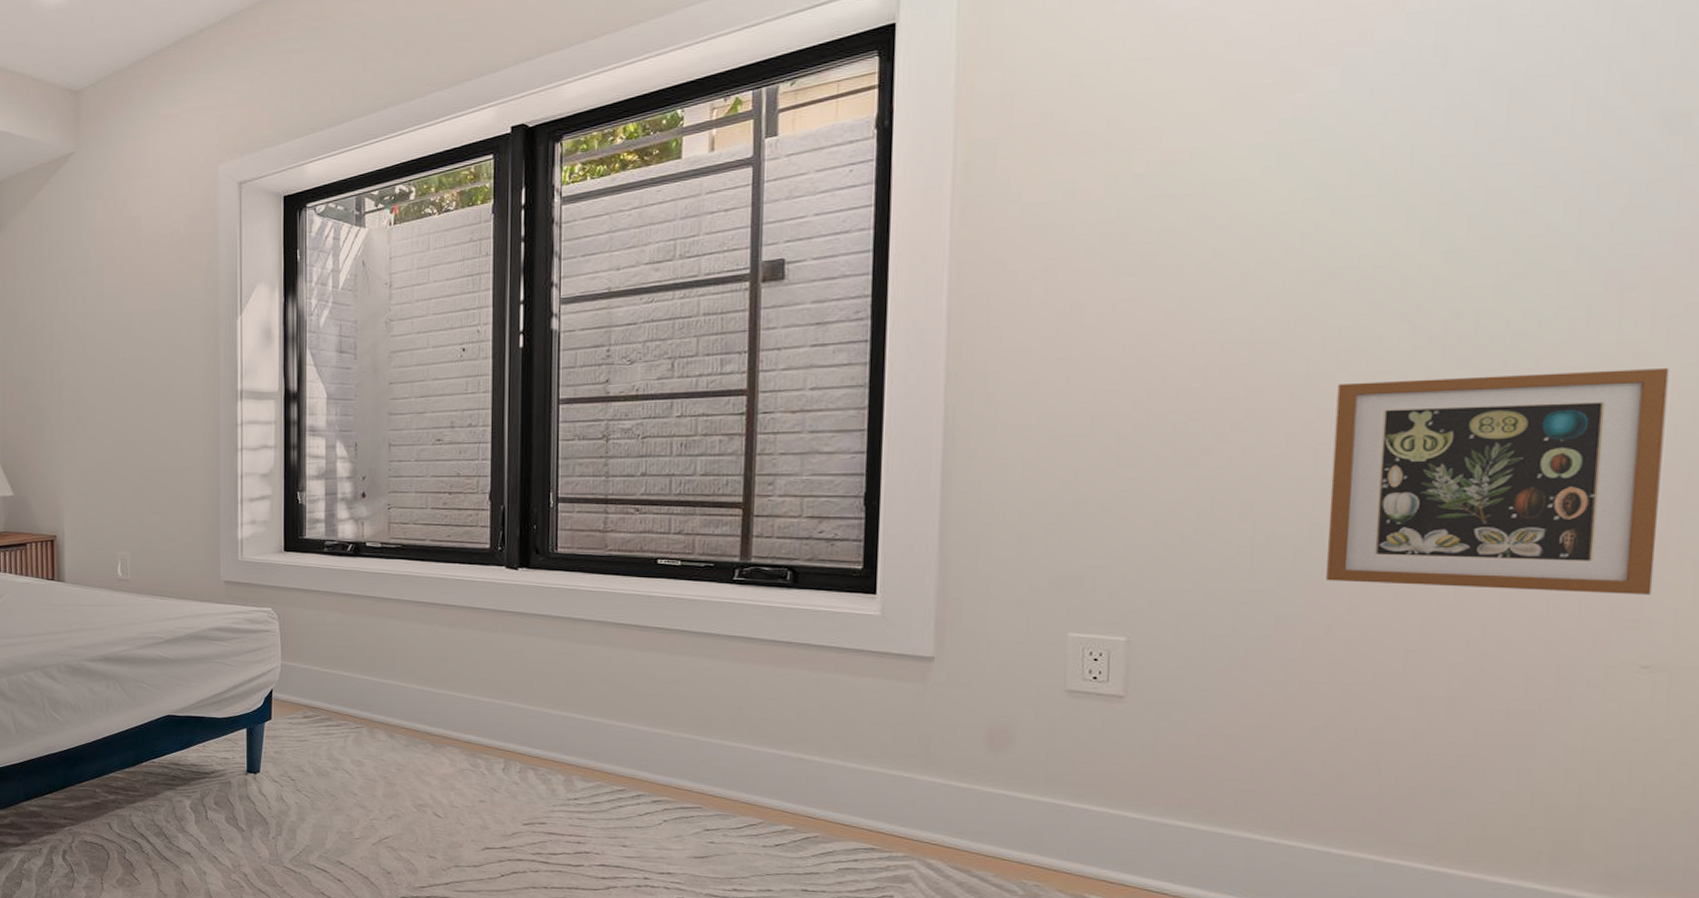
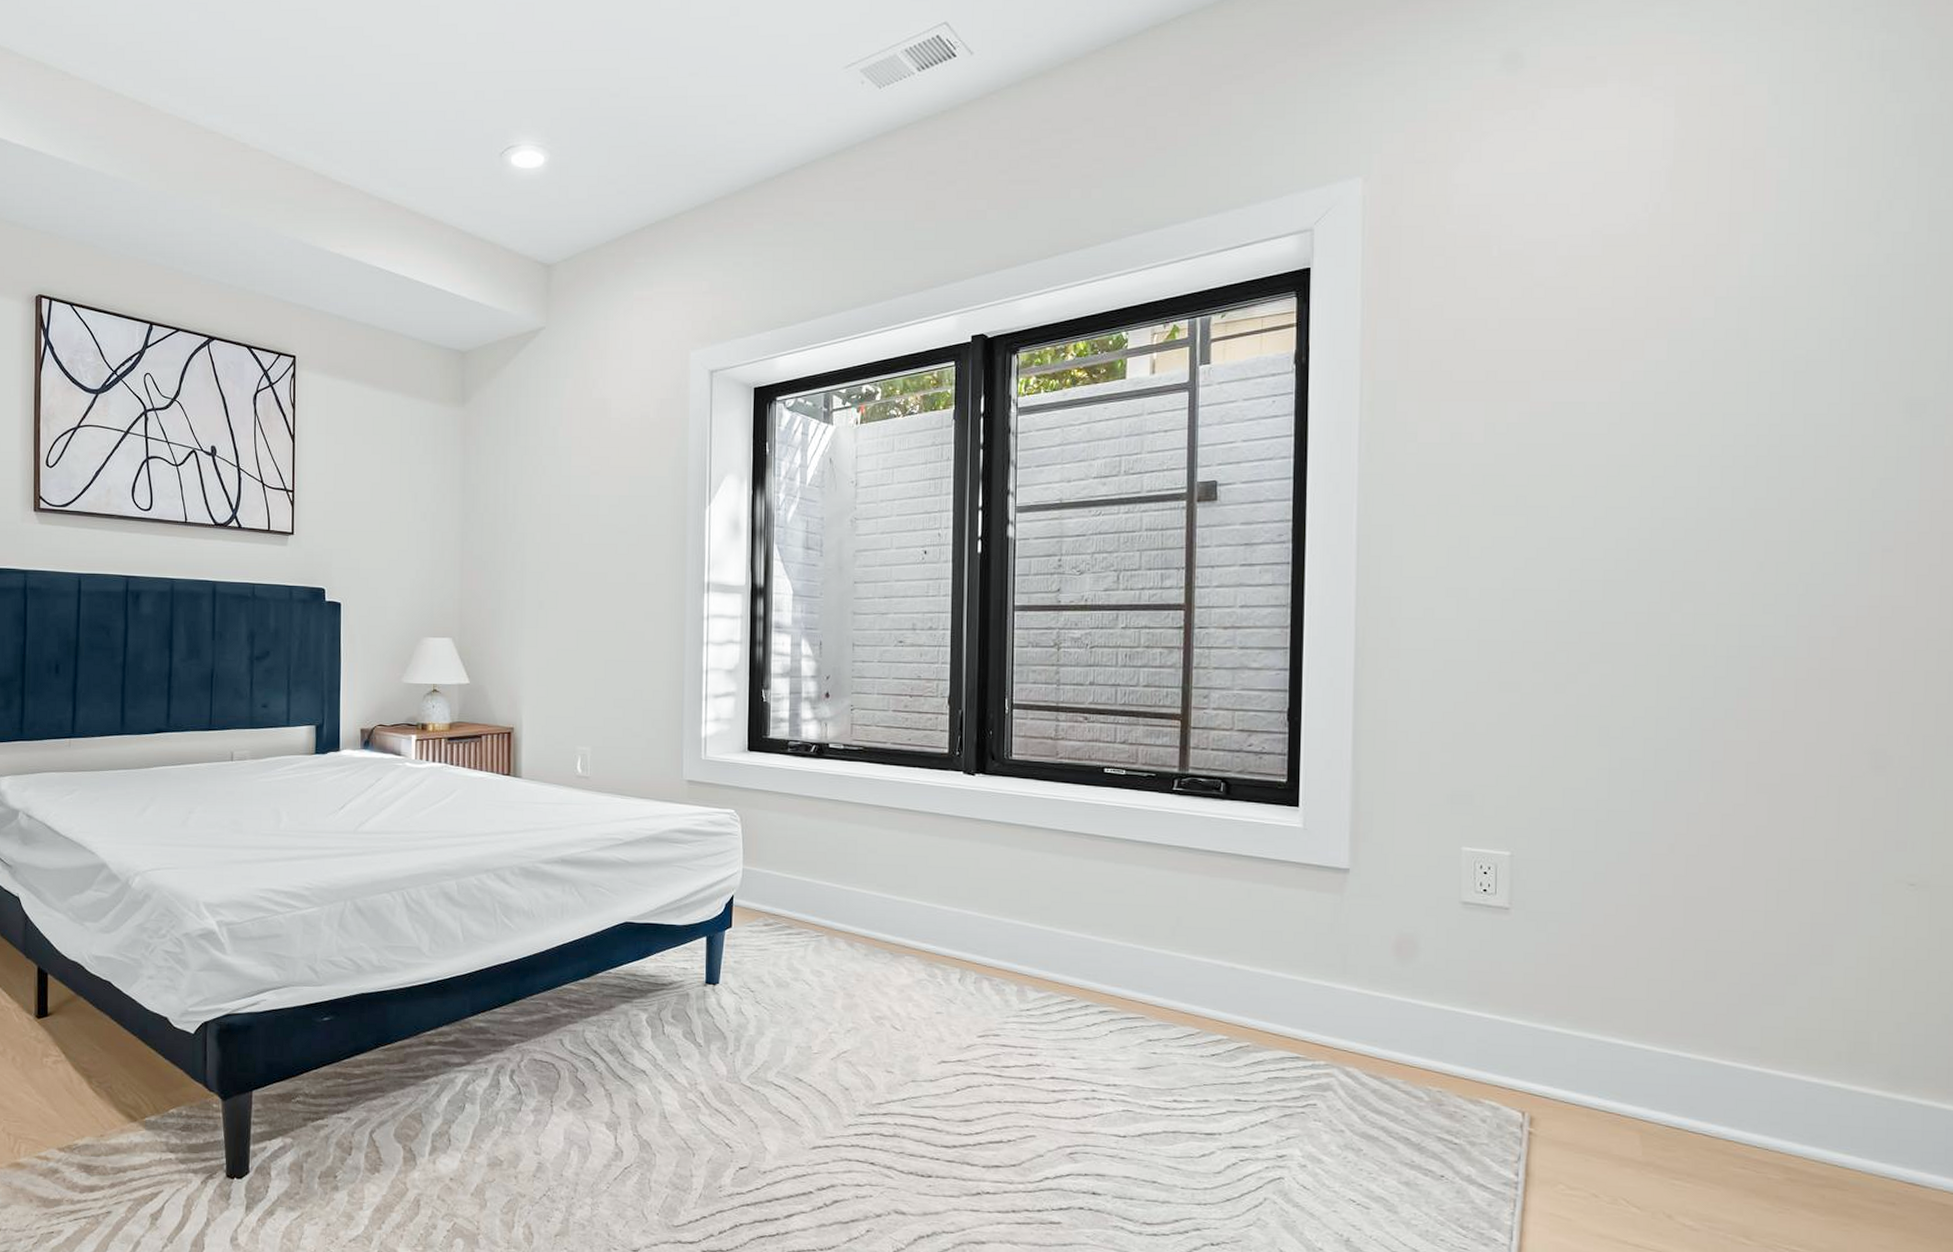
picture frame: present [1325,367,1670,595] -> none [1668,620,1919,820]

